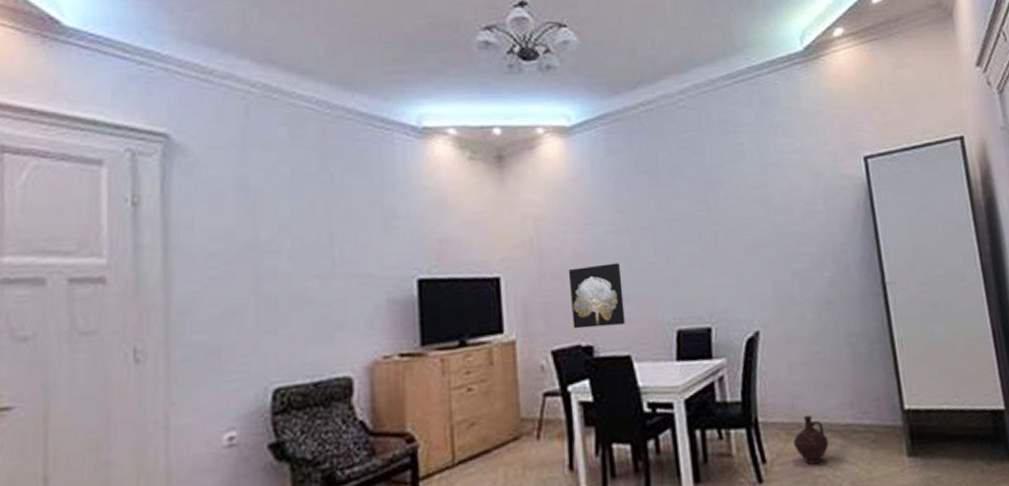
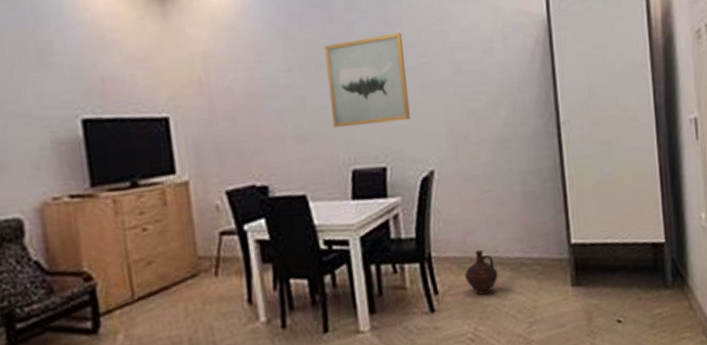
wall art: present [568,263,625,329] -> none [239,102,300,169]
wall art: none [651,195,735,289] -> present [324,32,410,128]

